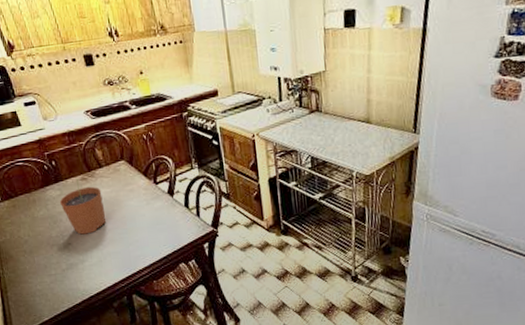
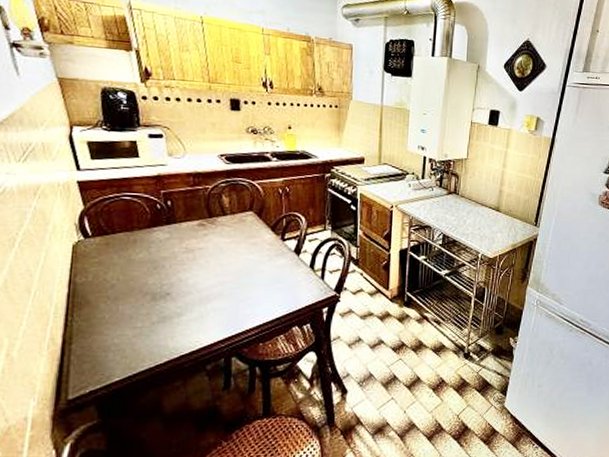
plant pot: present [59,177,107,235] -> none [166,222,220,285]

